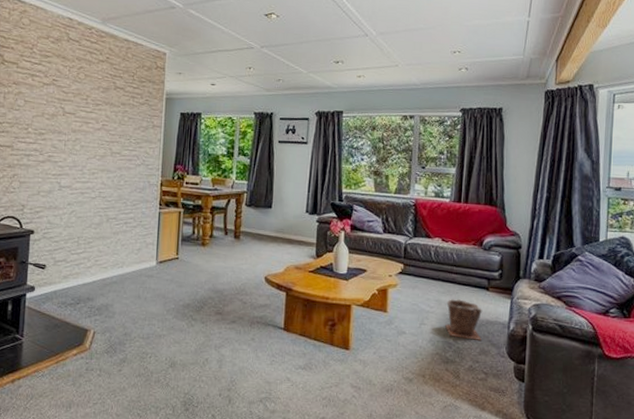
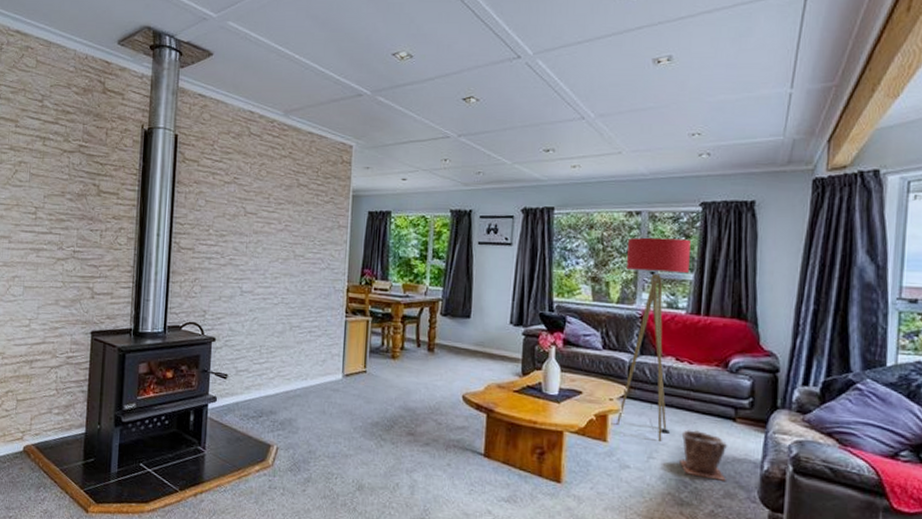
floor lamp: none [395,137,453,310] -> present [616,237,691,441]

